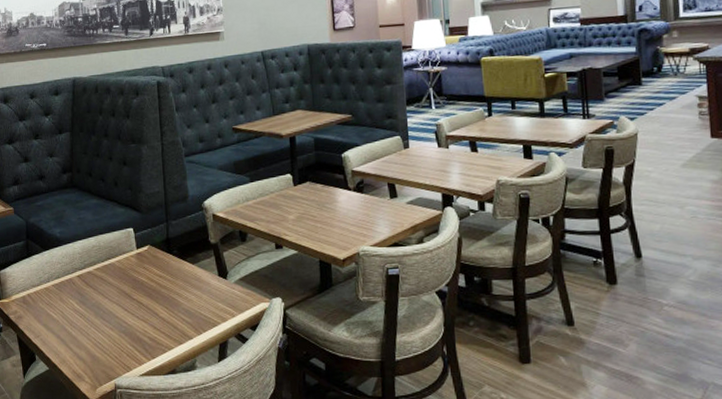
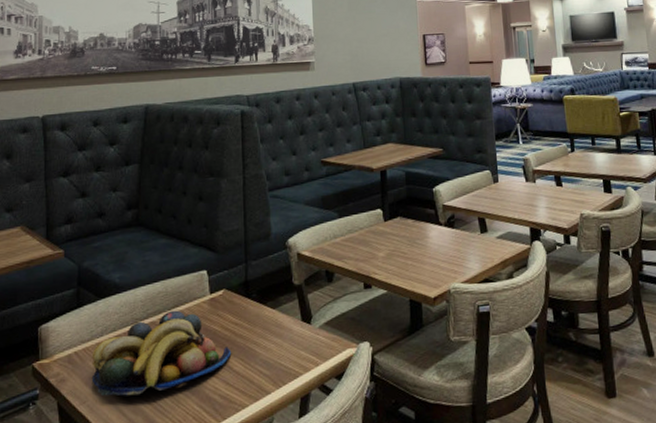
fruit bowl: none [41,262,158,333] -> present [91,310,232,397]

